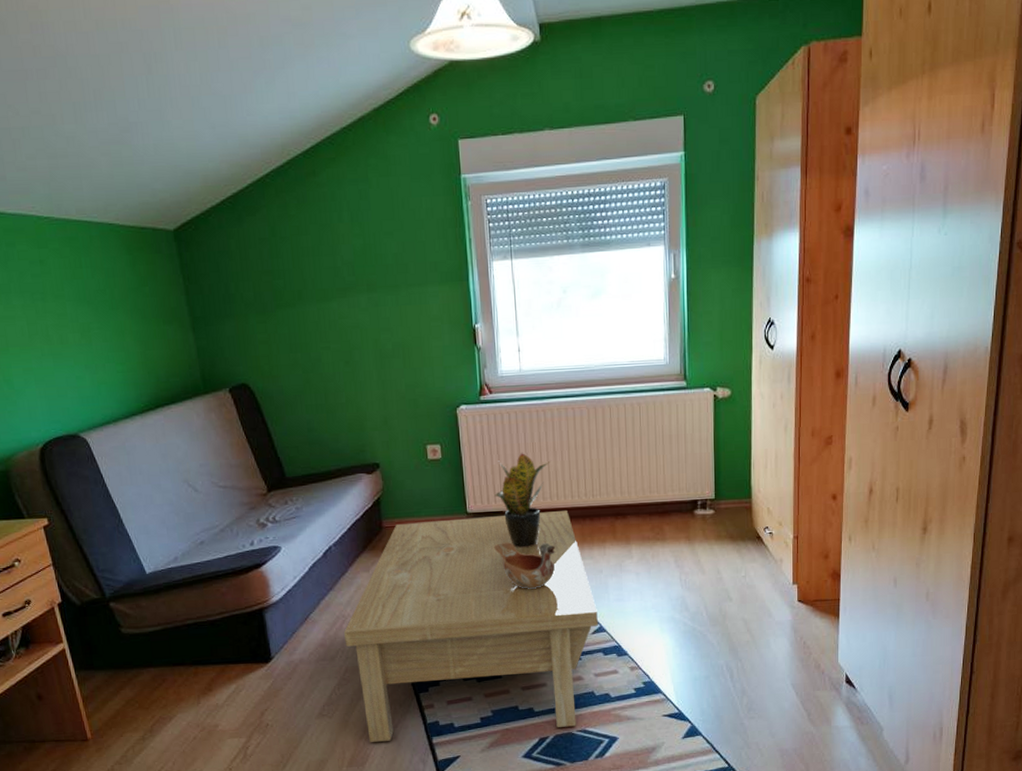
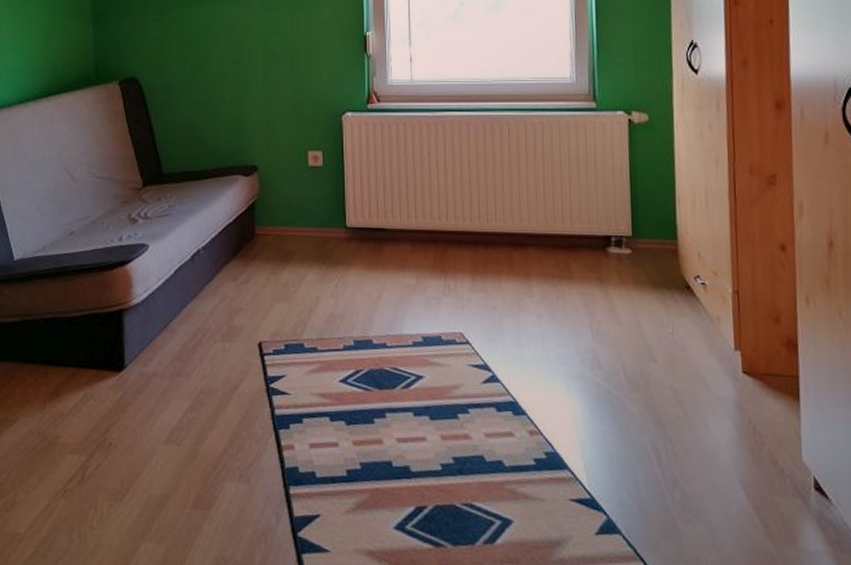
coffee table: present [344,510,598,742] -> none [203,232,490,498]
potted plant: present [494,452,550,548] -> none [377,166,440,272]
ceramic bowl: present [494,542,556,589] -> none [373,264,443,321]

